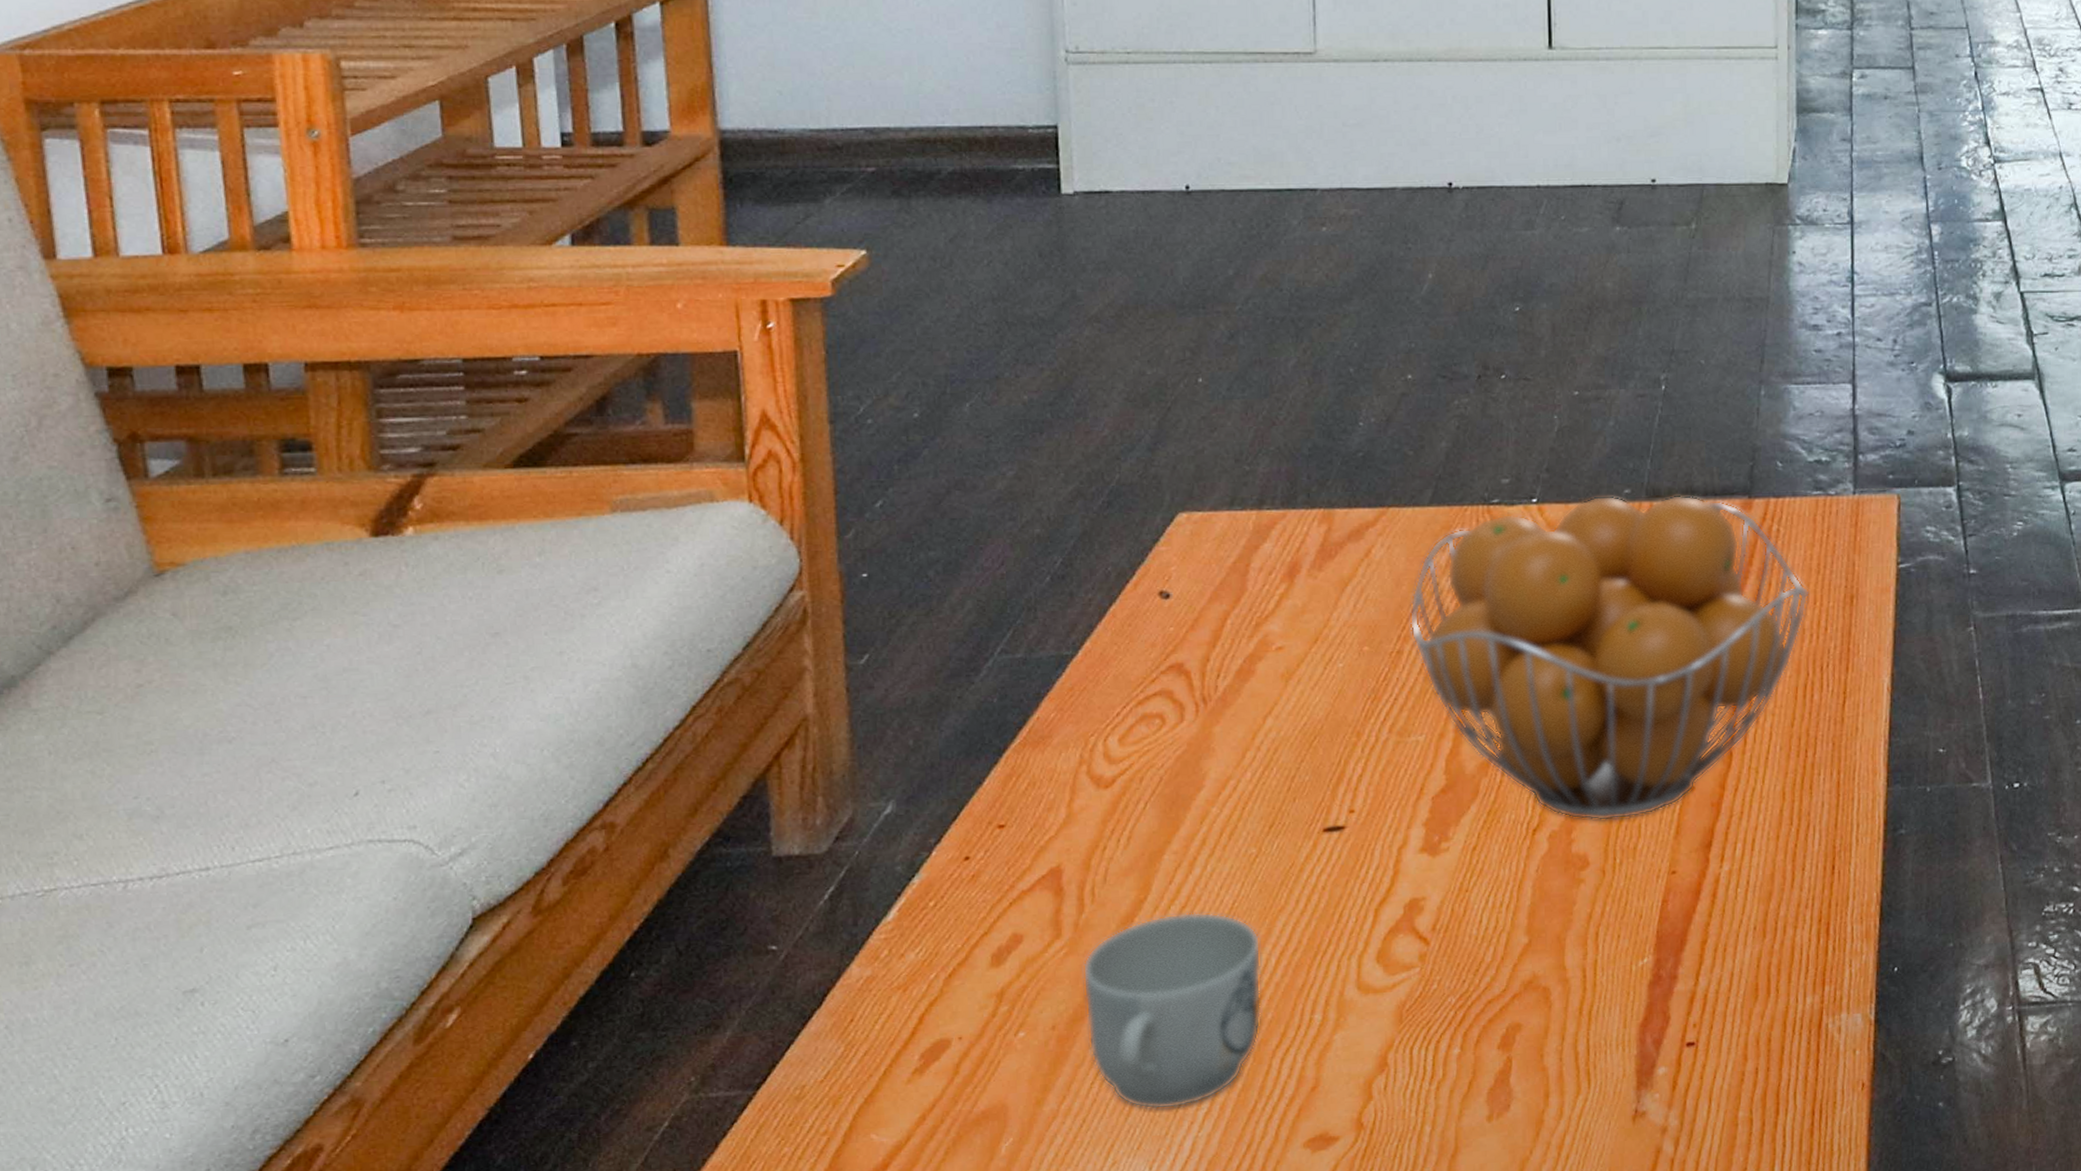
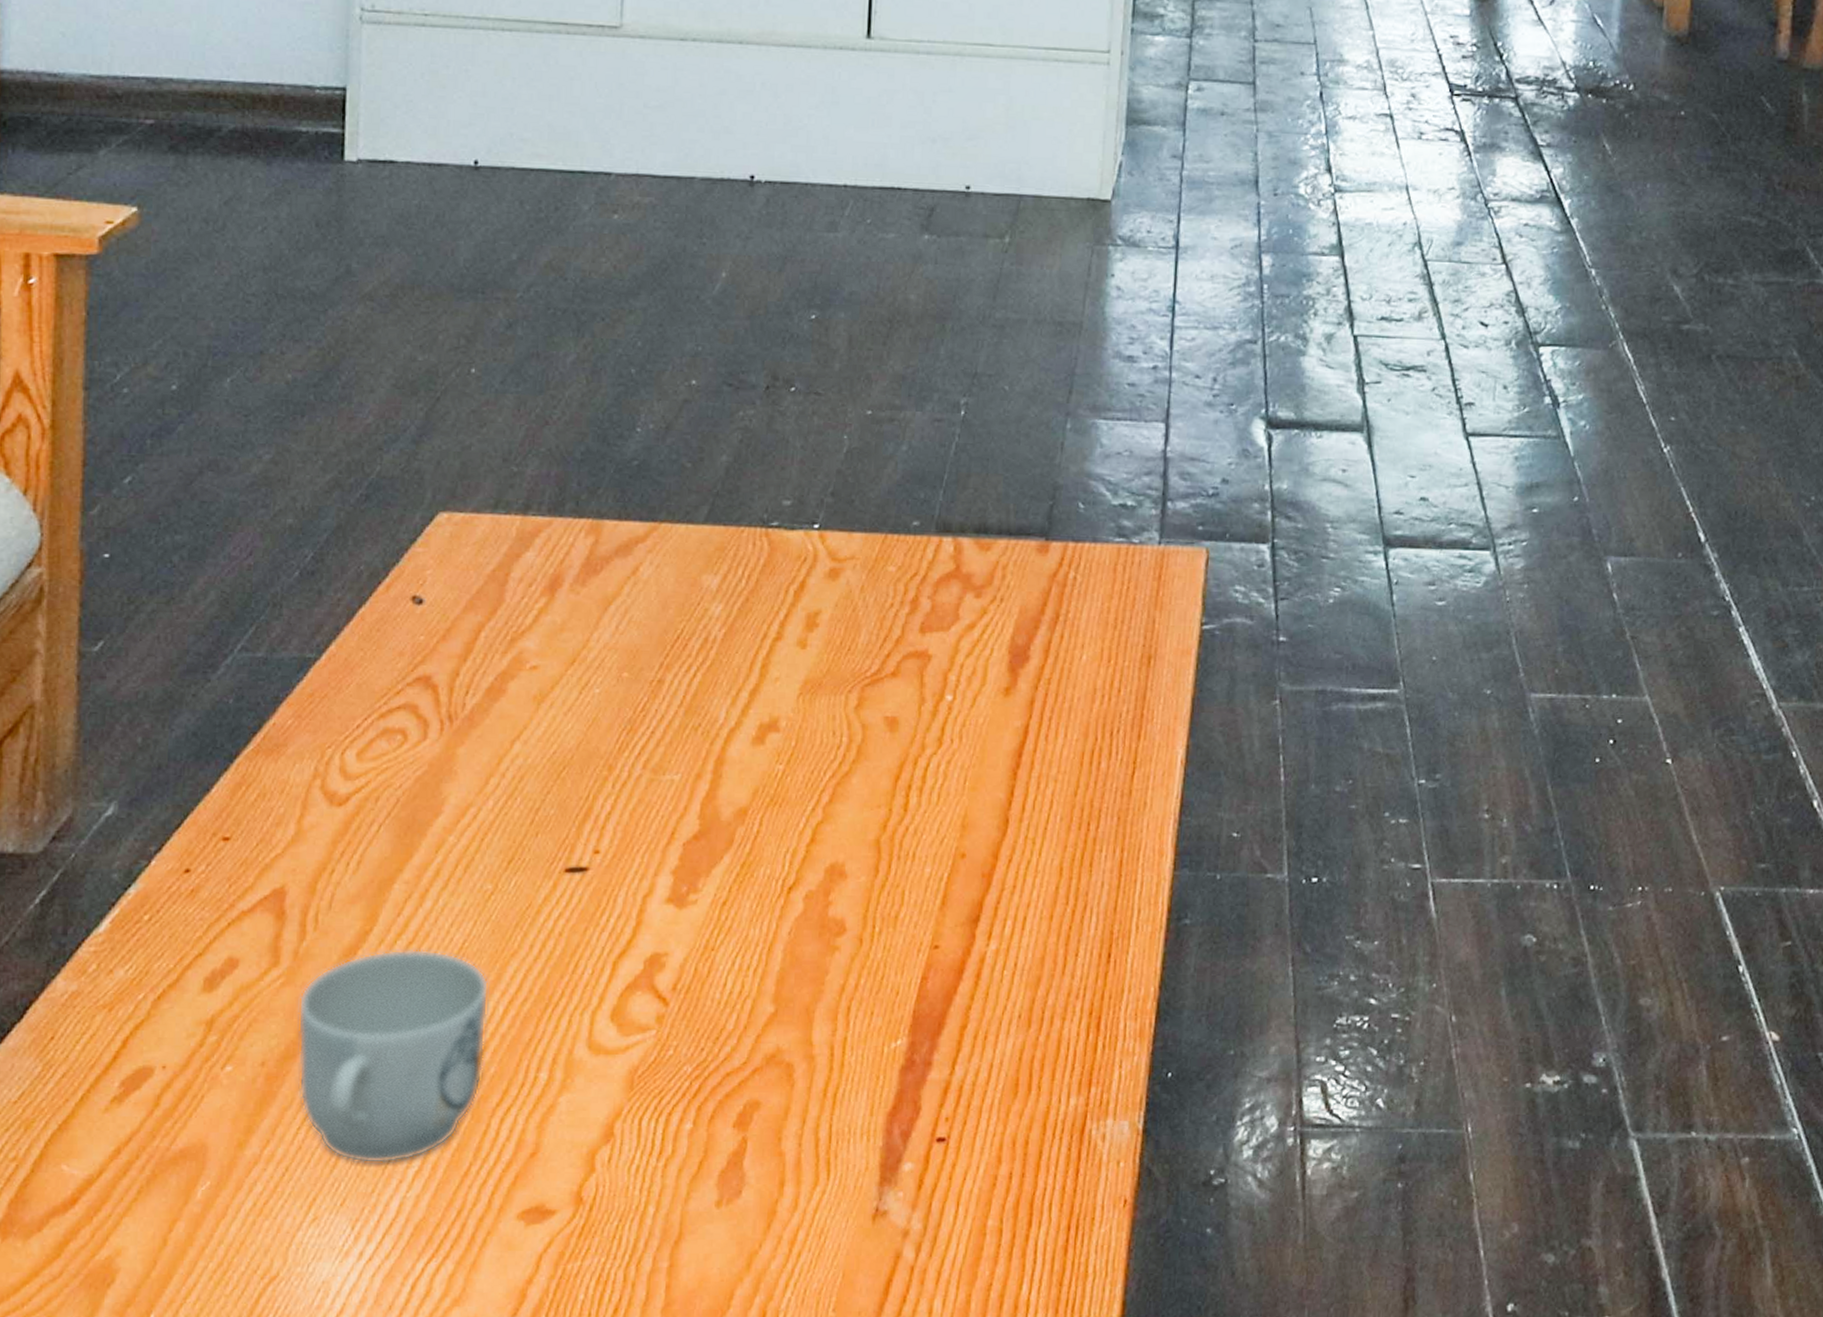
fruit basket: present [1409,494,1809,821] -> none [673,526,1104,884]

